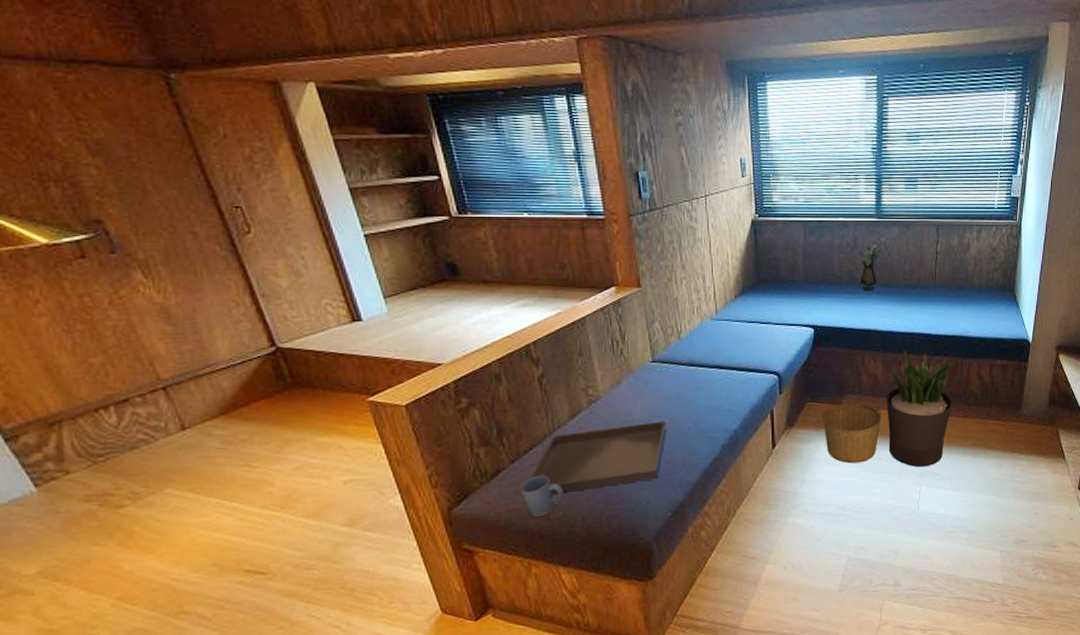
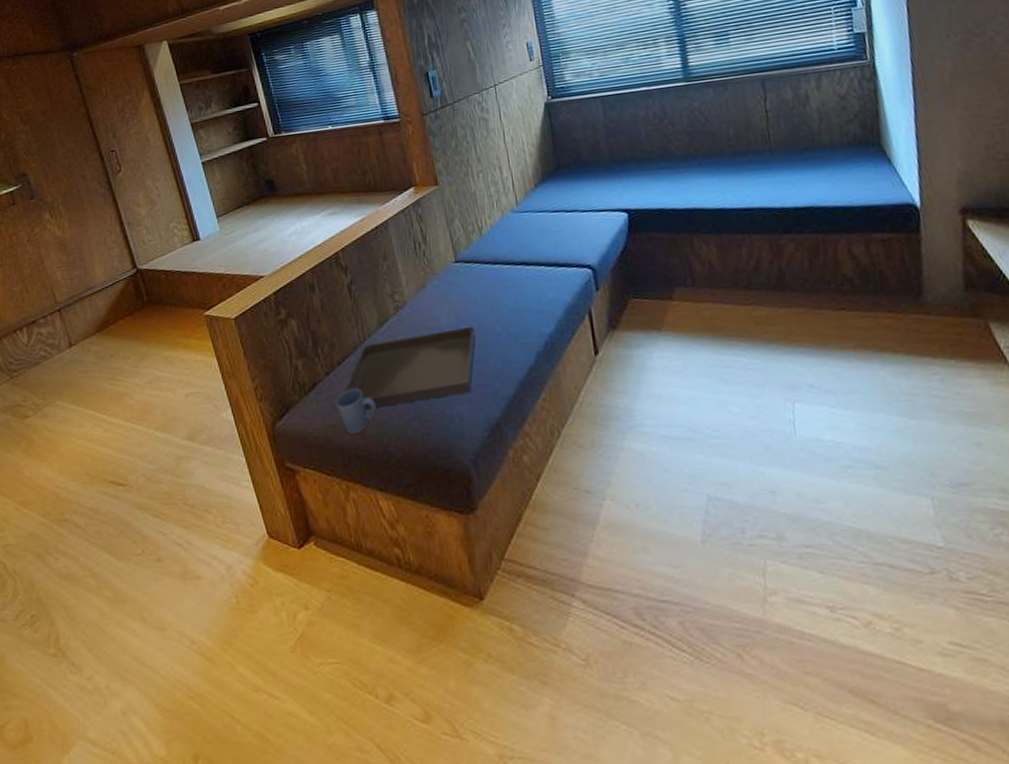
basket: present [822,403,882,464] -> none [649,297,727,373]
vase: present [860,245,881,291] -> none [675,112,697,165]
planter: present [887,350,953,467] -> none [725,229,820,377]

